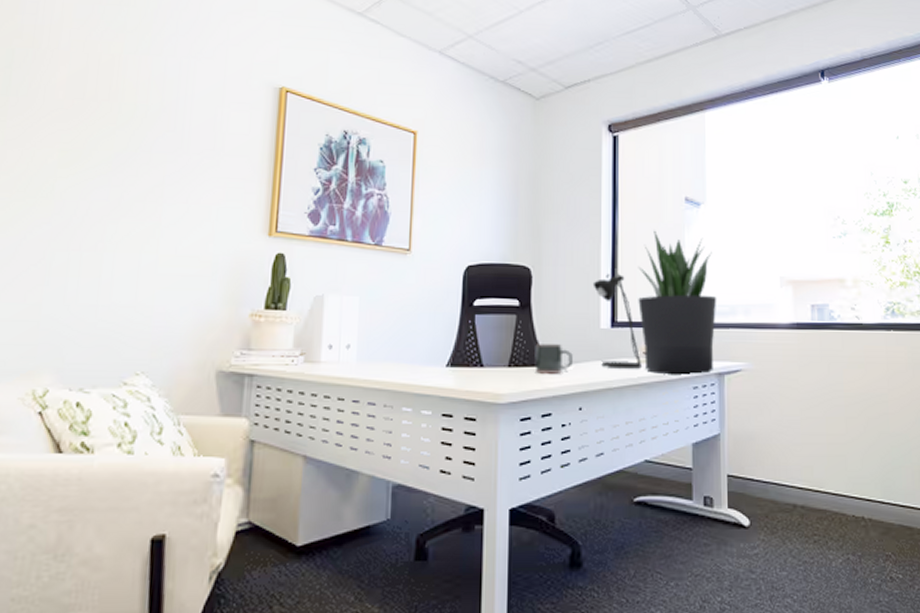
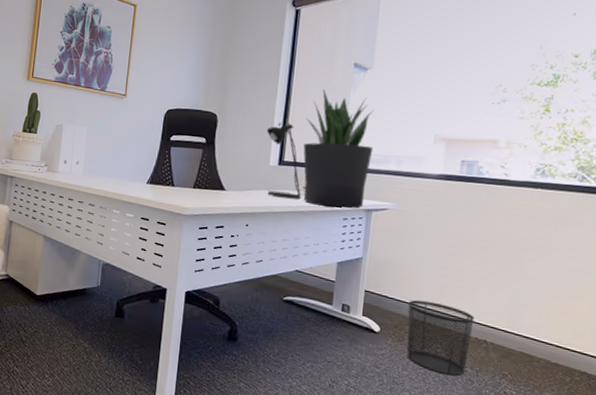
mug: present [535,344,573,374] -> none [214,173,245,197]
waste bin: none [777,478,849,568] -> present [407,299,474,376]

